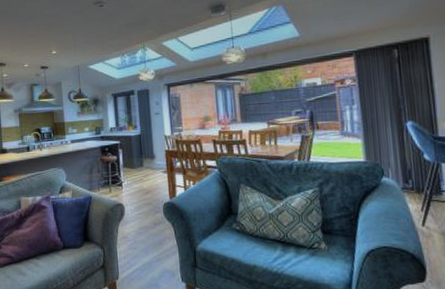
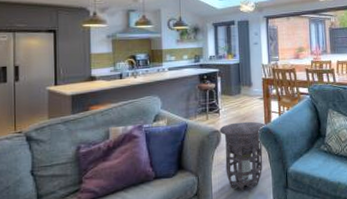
side table: none [123,195,172,266] -> present [219,121,267,191]

